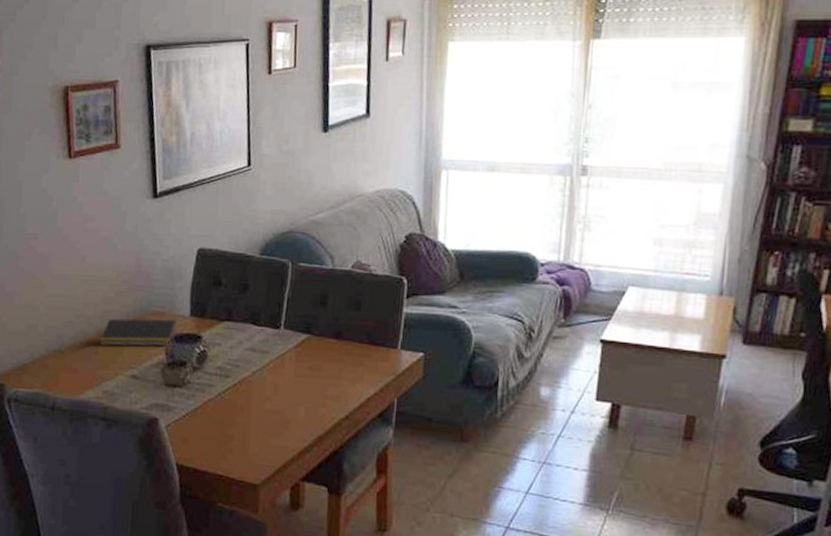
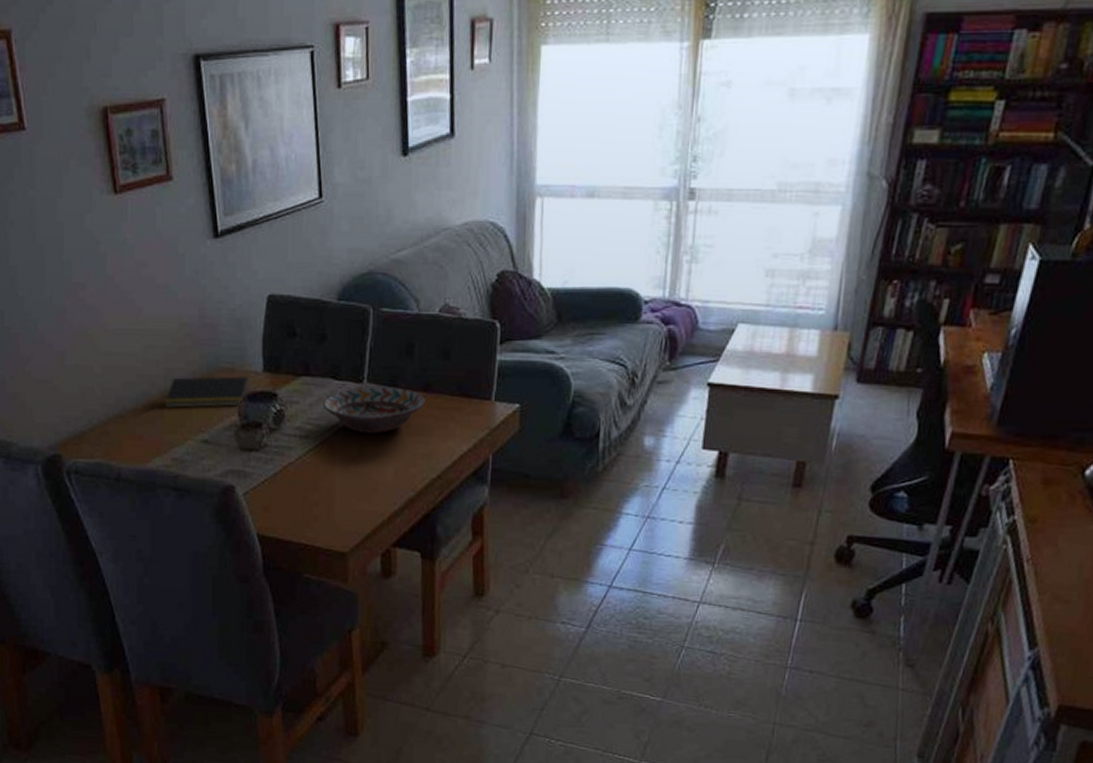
decorative bowl: none [242,332,336,376] -> present [322,386,425,434]

